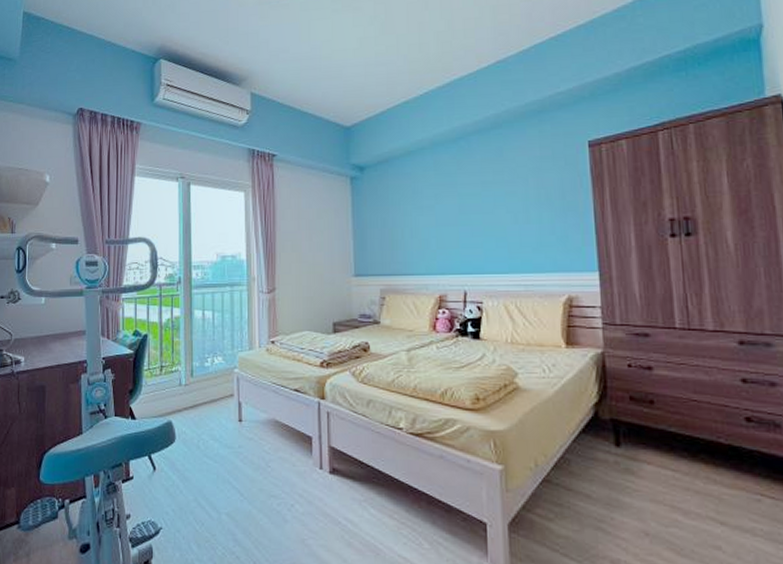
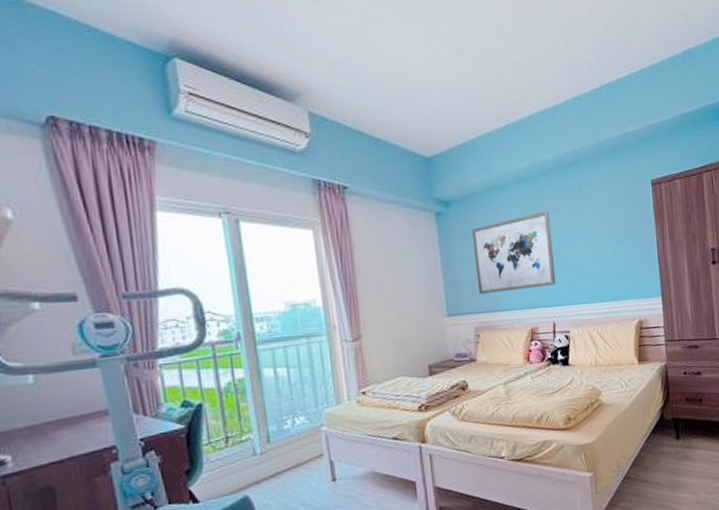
wall art: none [383,174,470,258] -> present [471,210,557,295]

